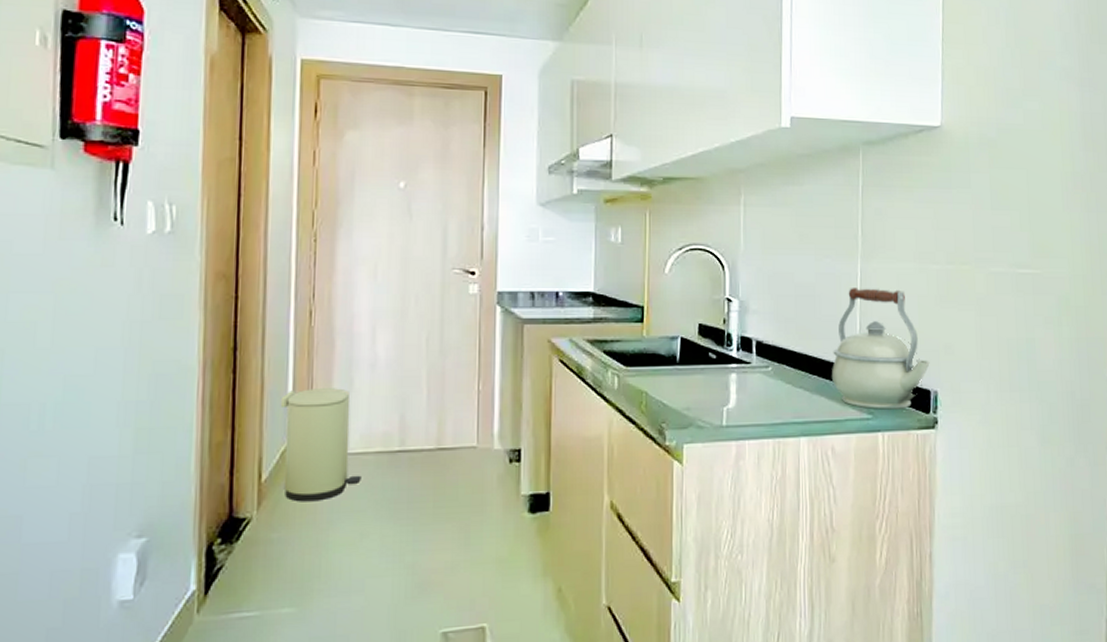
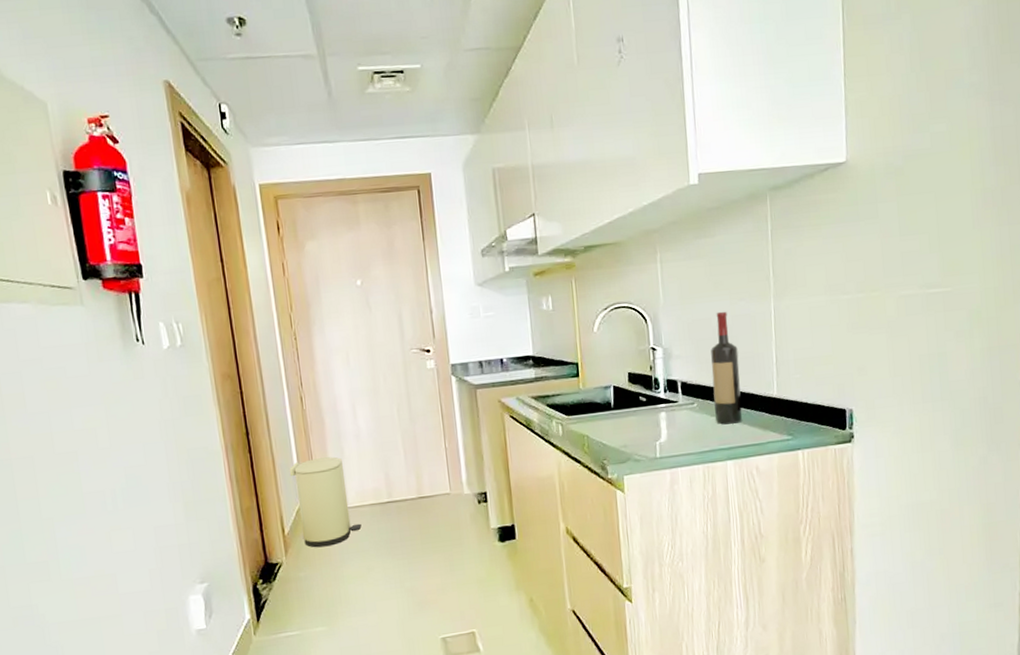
wine bottle: none [790,267,821,395] -> present [711,311,743,425]
kettle: present [831,288,929,411] -> none [751,323,843,432]

